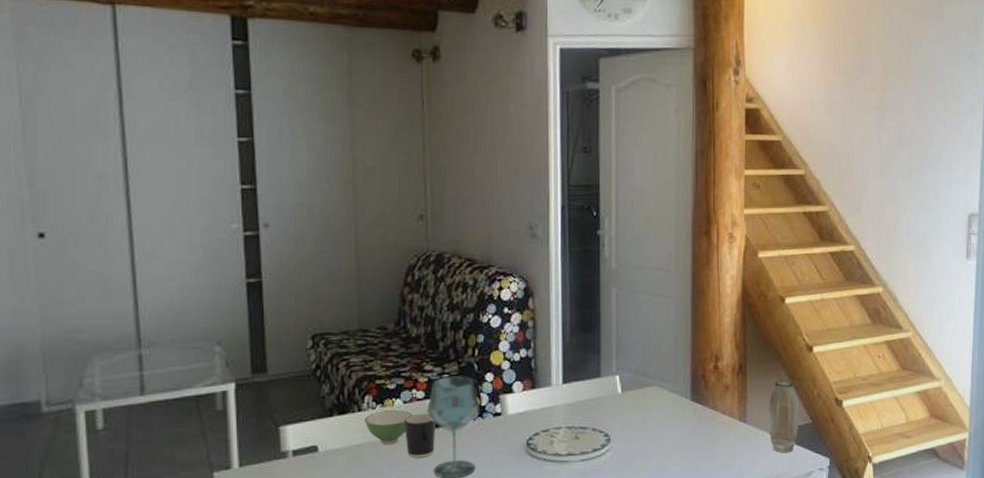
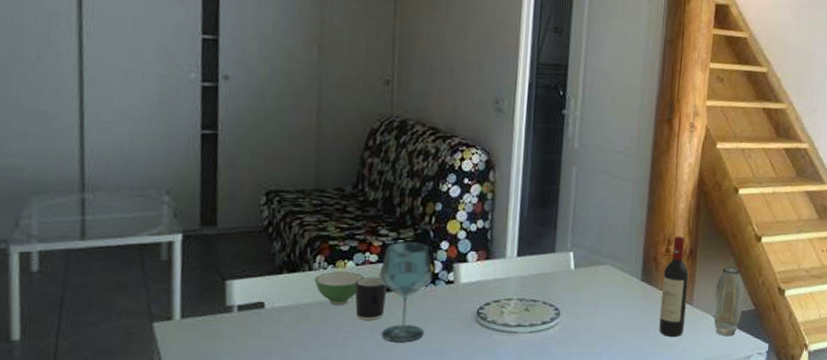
wine bottle: none [712,351,740,457] -> present [659,236,689,337]

